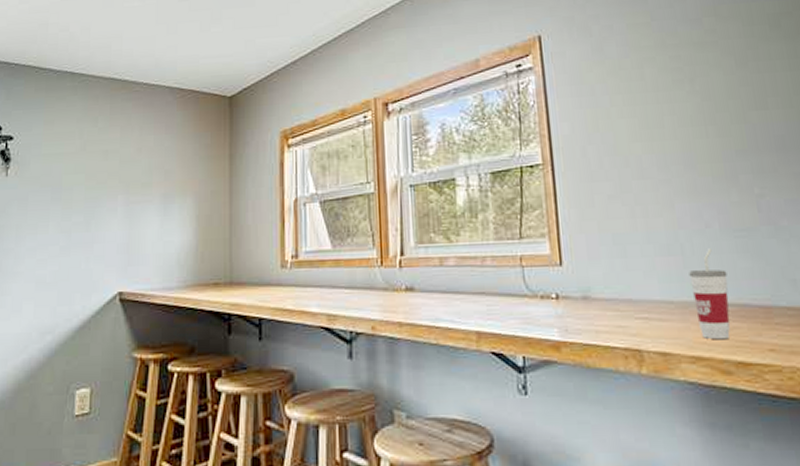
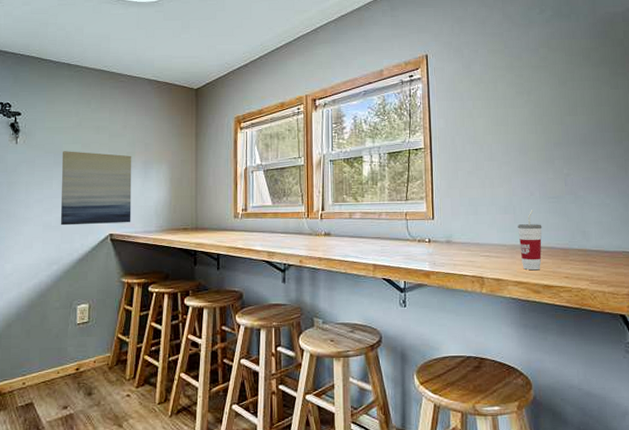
wall art: none [57,183,148,282] -> present [60,151,132,226]

